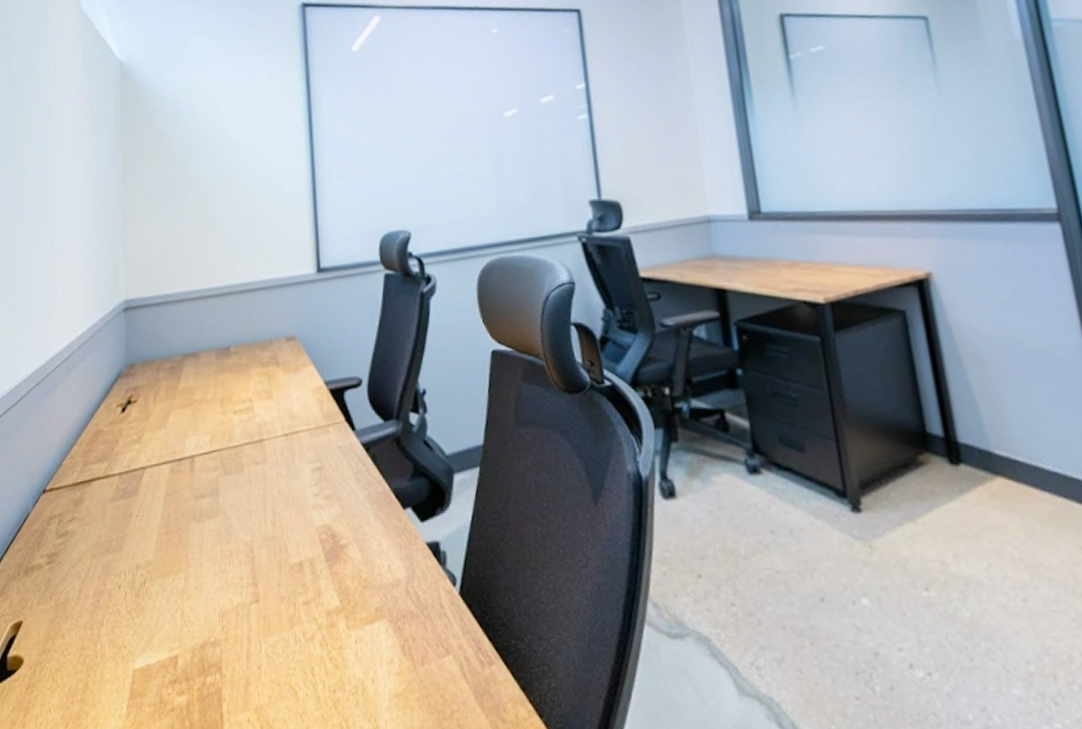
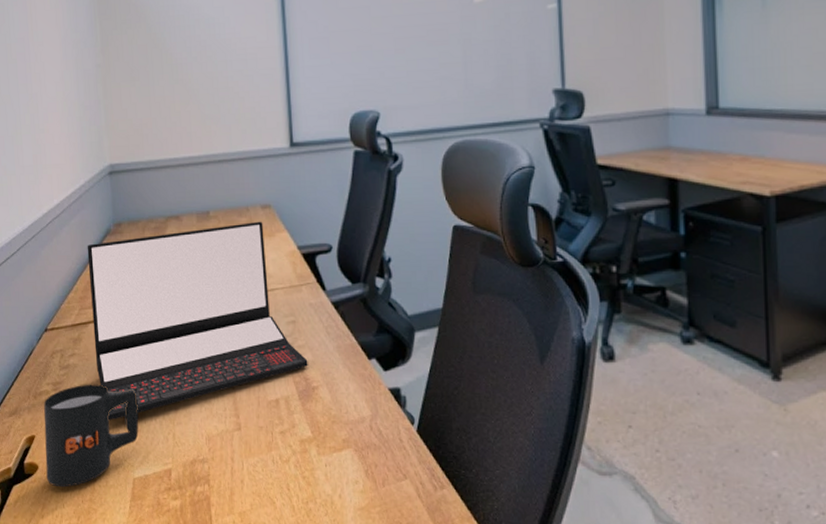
mug: none [32,553,143,686] -> present [44,384,139,488]
laptop: none [95,355,336,598] -> present [87,221,308,421]

